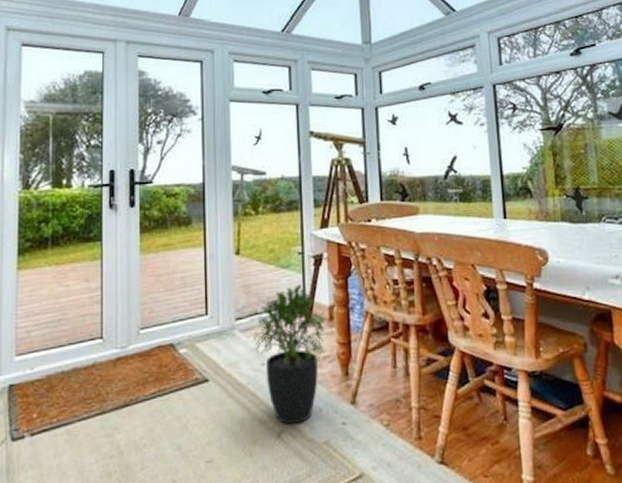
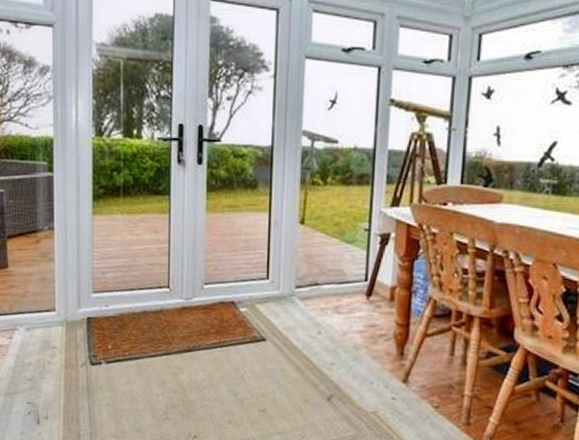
potted plant: present [249,284,325,424] -> none [308,261,386,391]

